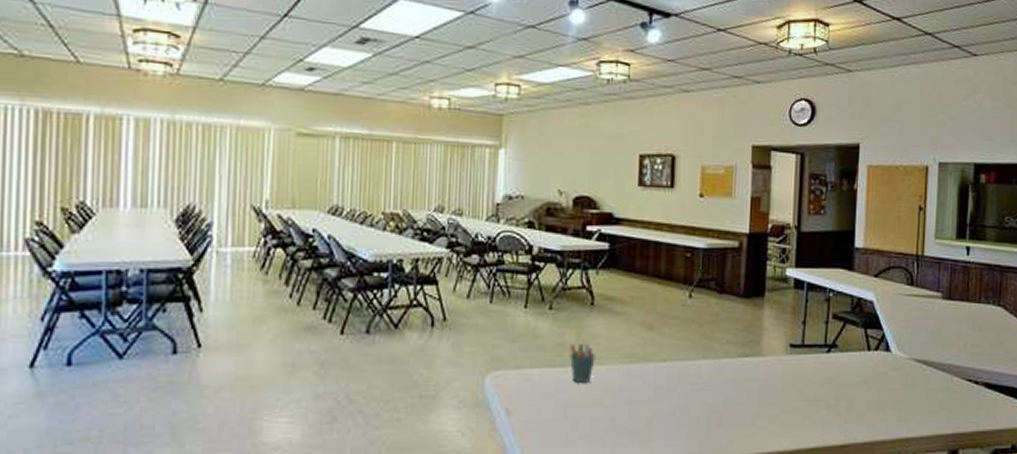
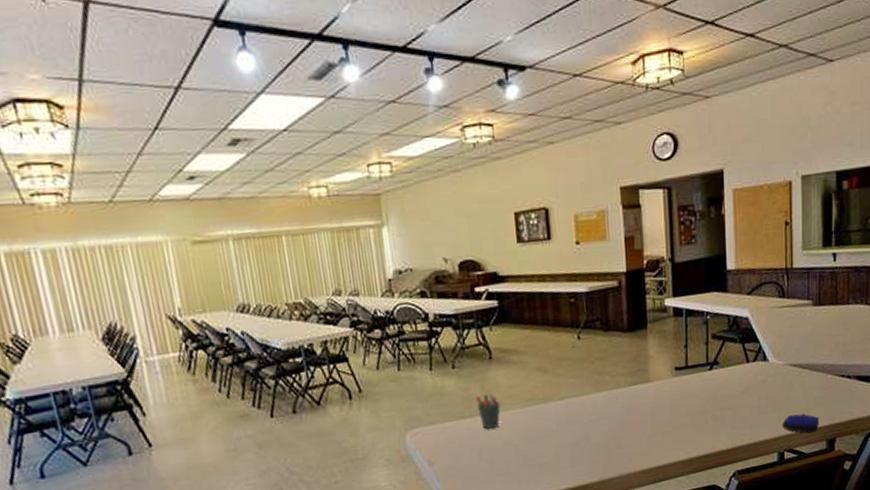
computer mouse: none [901,415,942,440] -> present [783,413,819,433]

